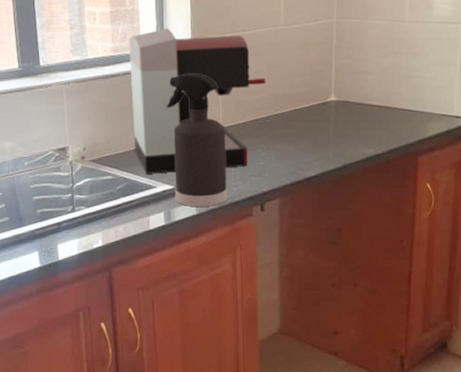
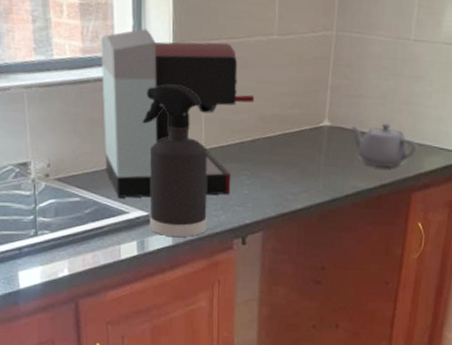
teapot: none [355,94,420,135] -> present [350,122,418,168]

